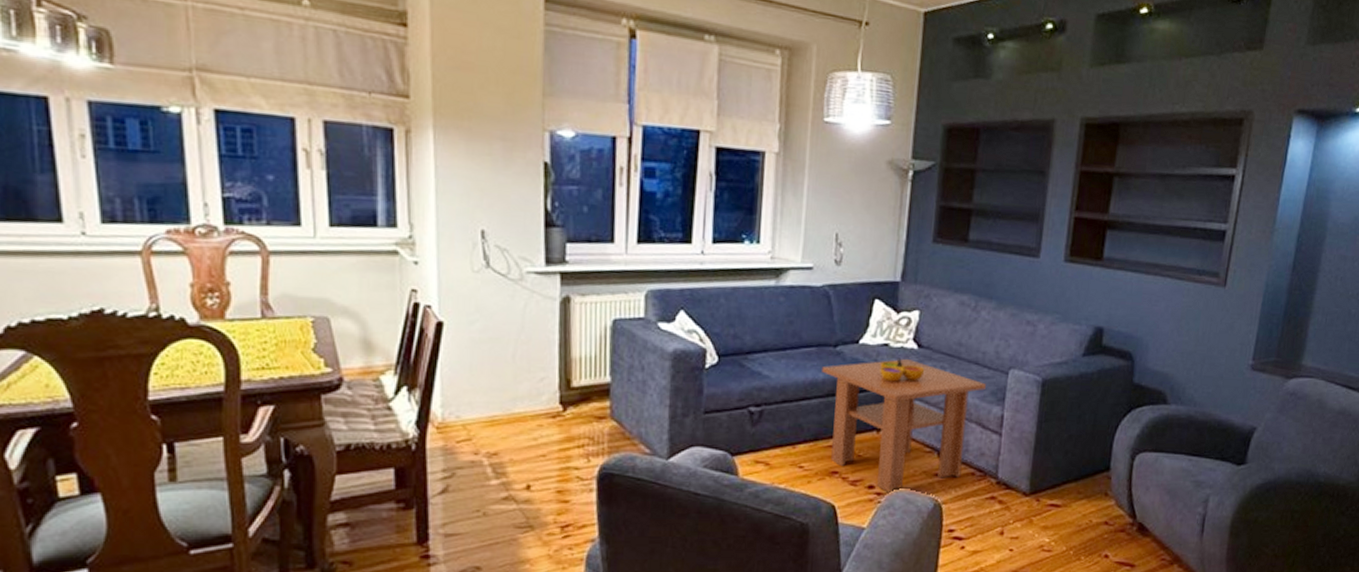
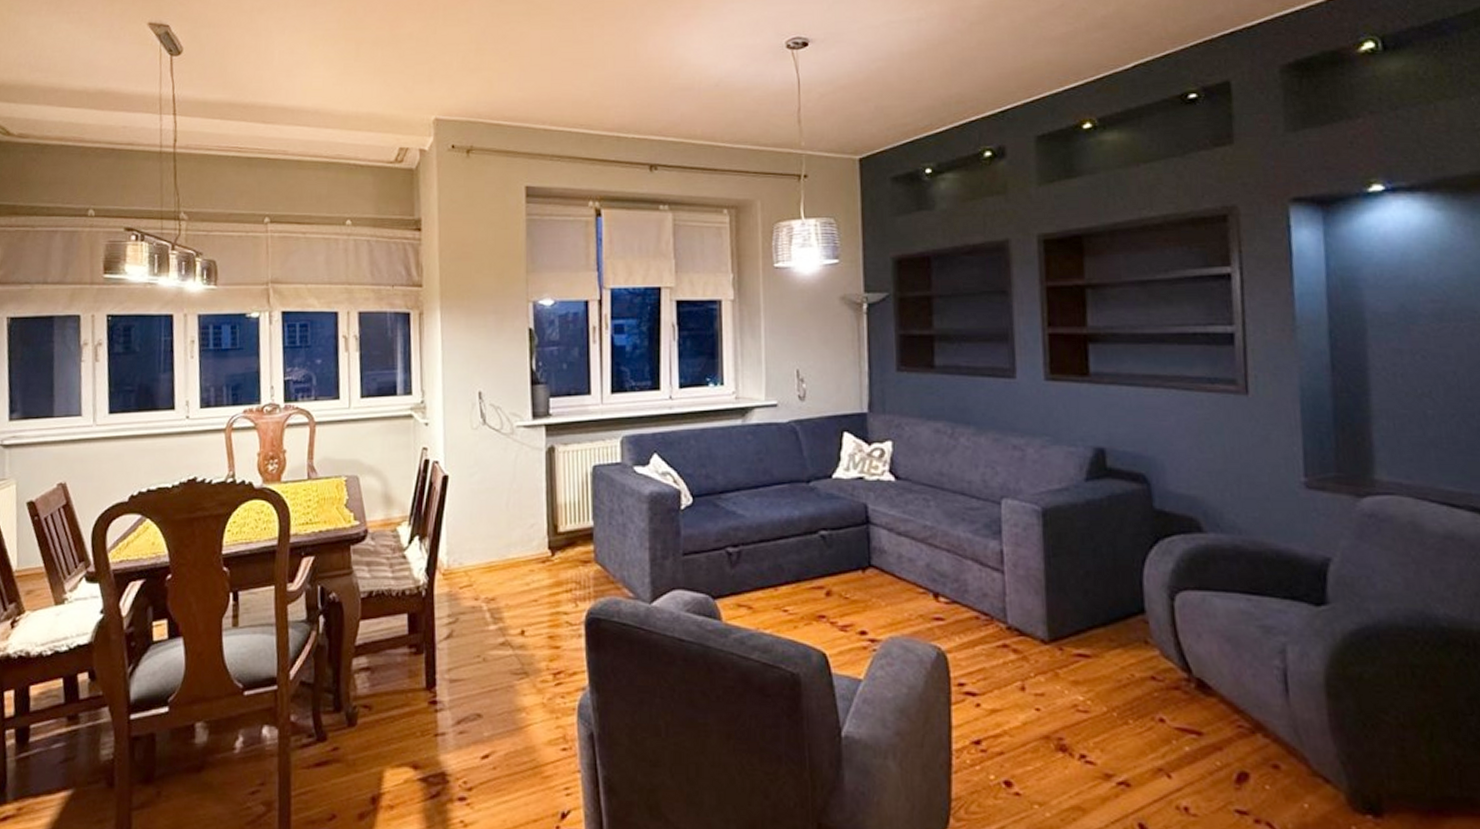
coffee table: present [822,359,986,493] -> none [797,492,977,639]
decorative bowl: present [880,358,925,382] -> none [857,491,906,517]

